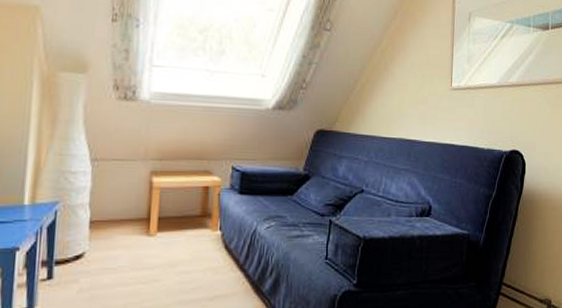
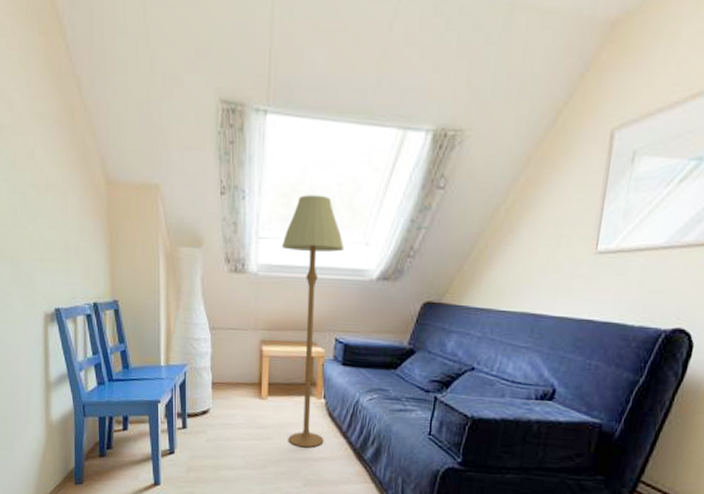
floor lamp: none [177,27,241,287] -> present [281,195,345,448]

